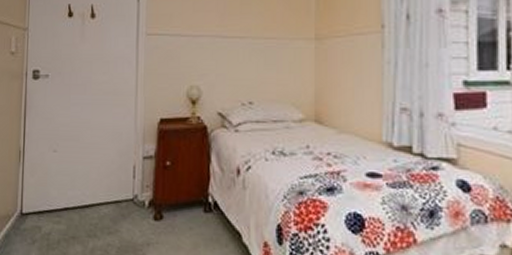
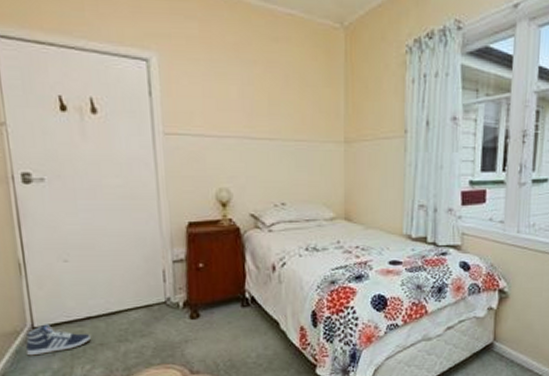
sneaker: none [12,211,65,242] -> present [26,324,91,356]

